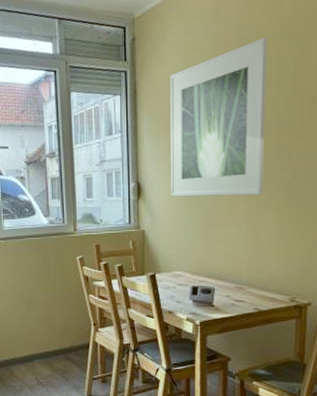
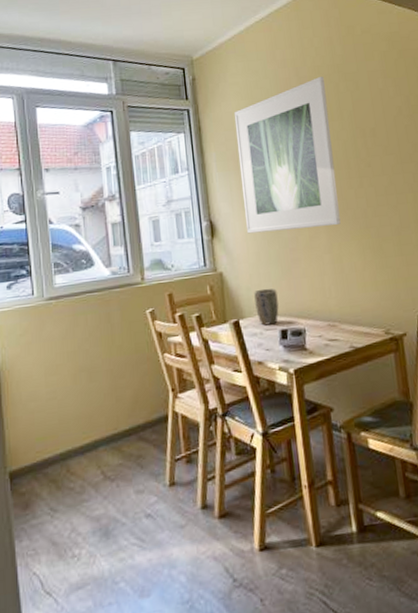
plant pot: none [171,248,192,281] -> present [254,288,279,326]

